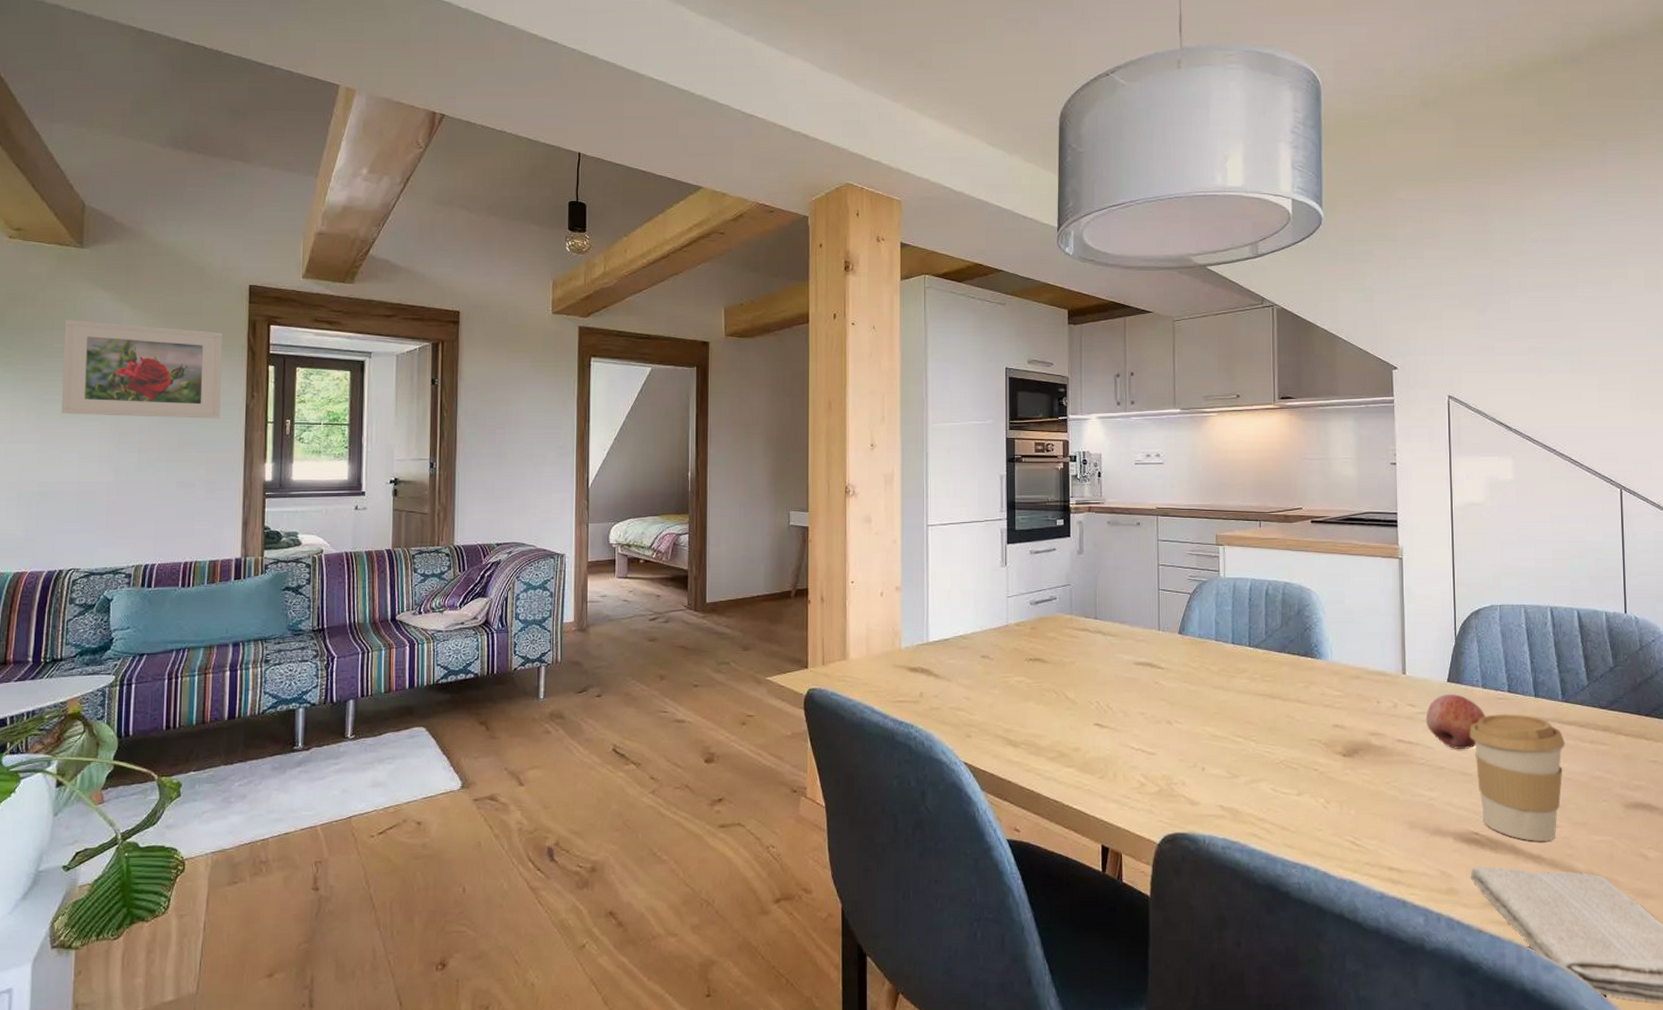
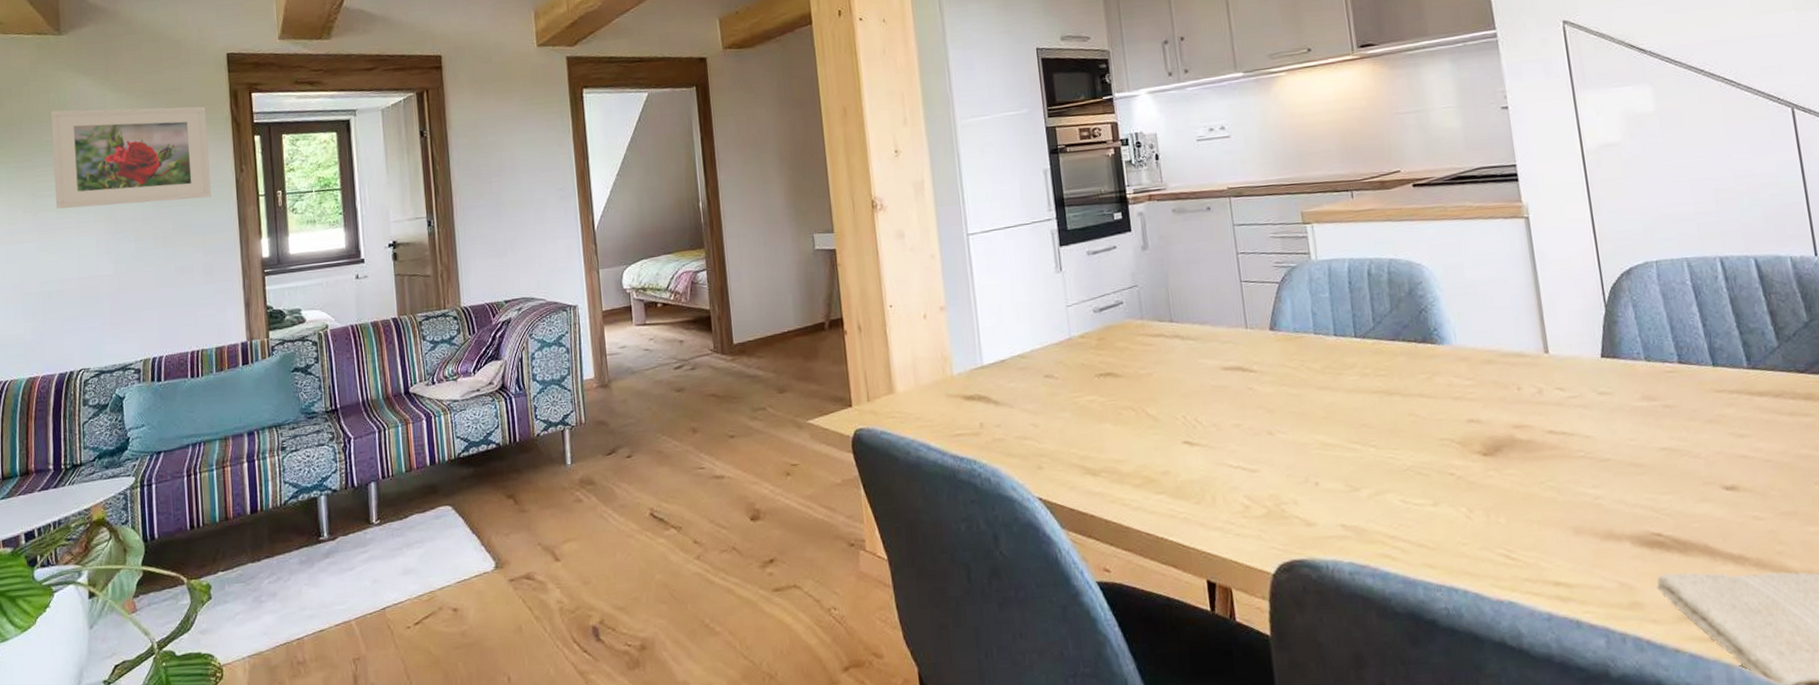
fruit: present [1425,694,1485,749] -> none [1579,371,1654,436]
coffee cup: present [1469,713,1566,842] -> none [1635,388,1760,539]

